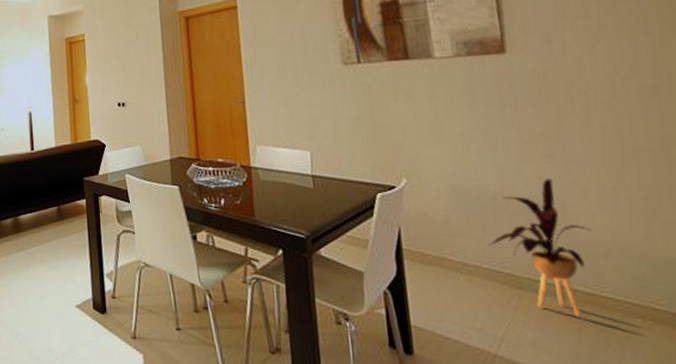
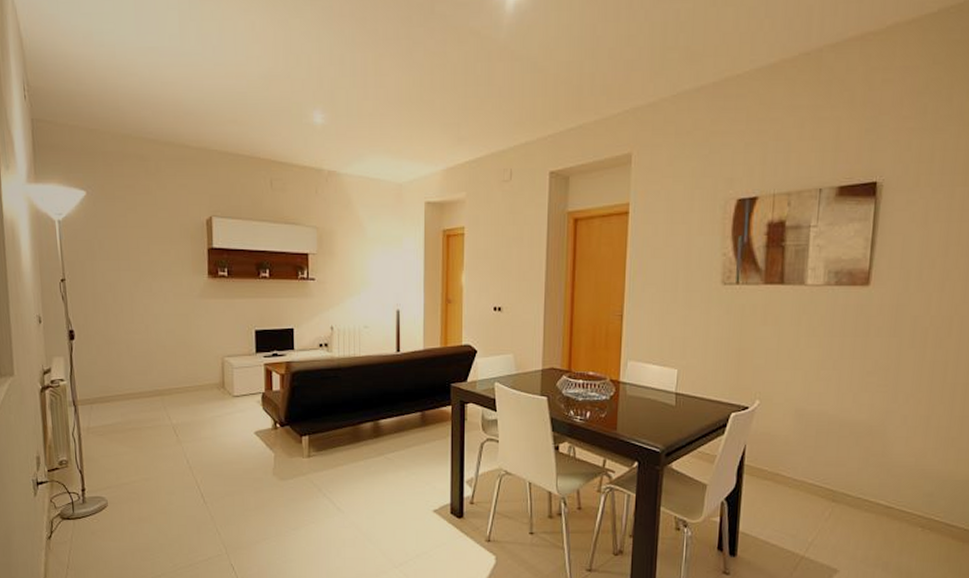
house plant: present [488,179,591,318] -> none [817,406,902,526]

